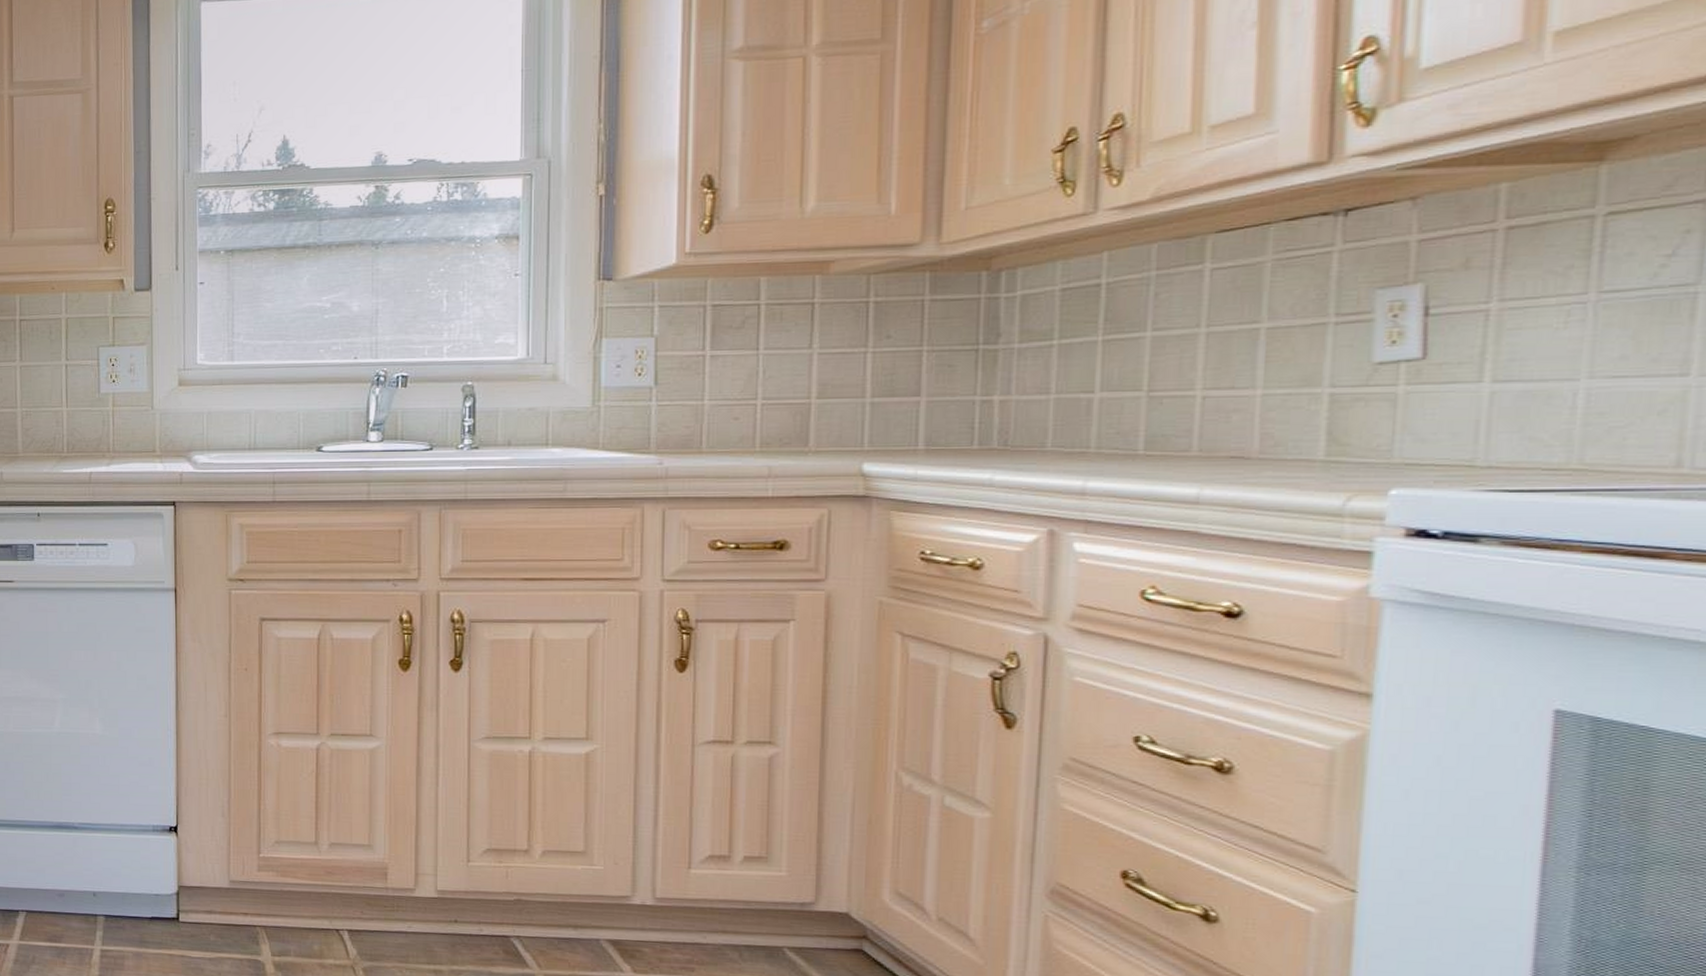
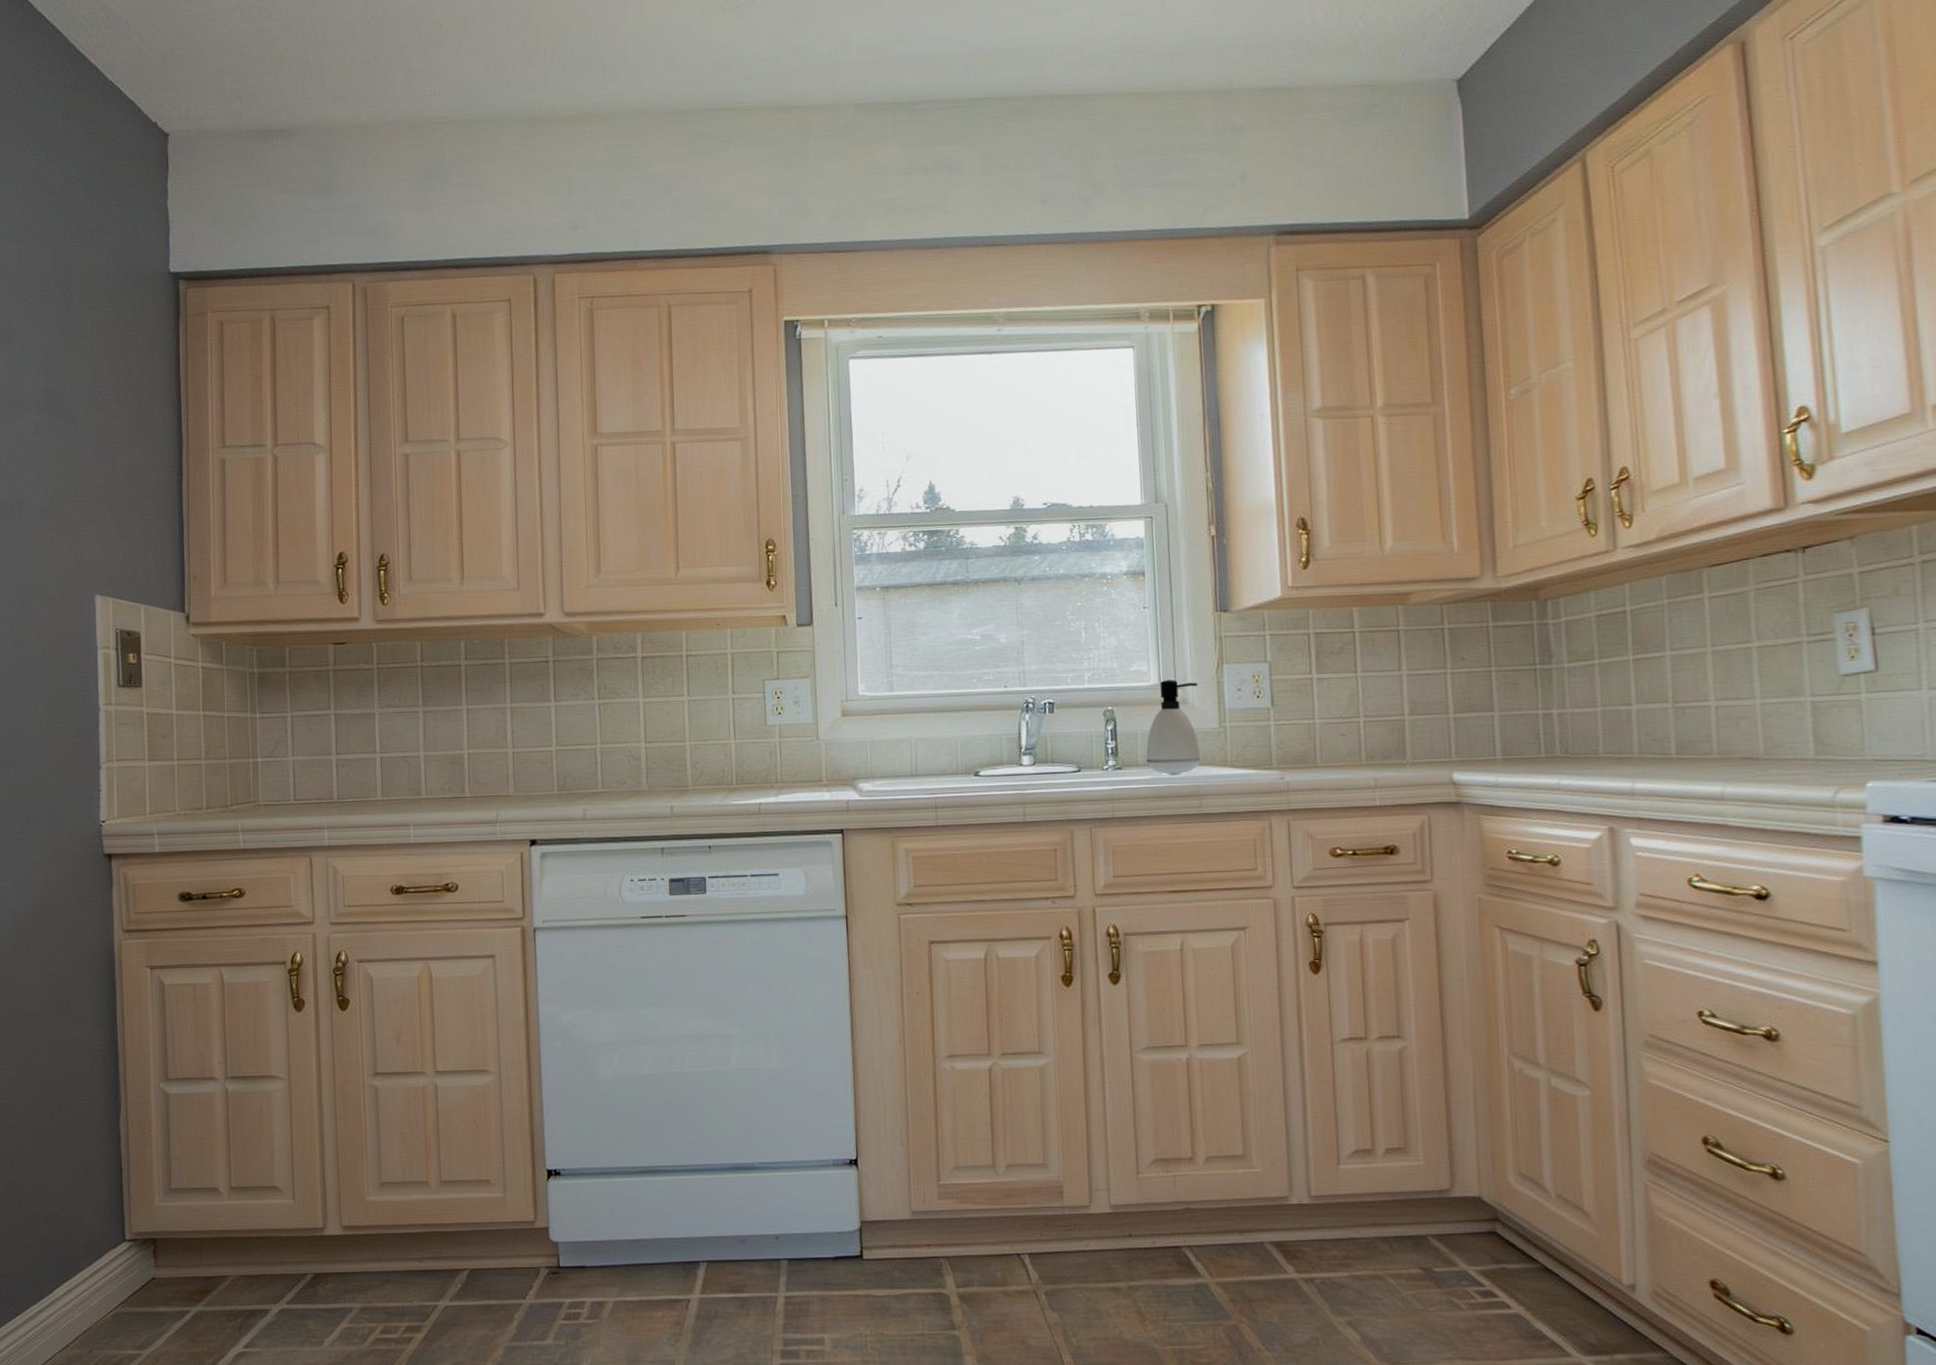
soap dispenser: none [507,354,571,456] -> present [1146,679,1200,775]

